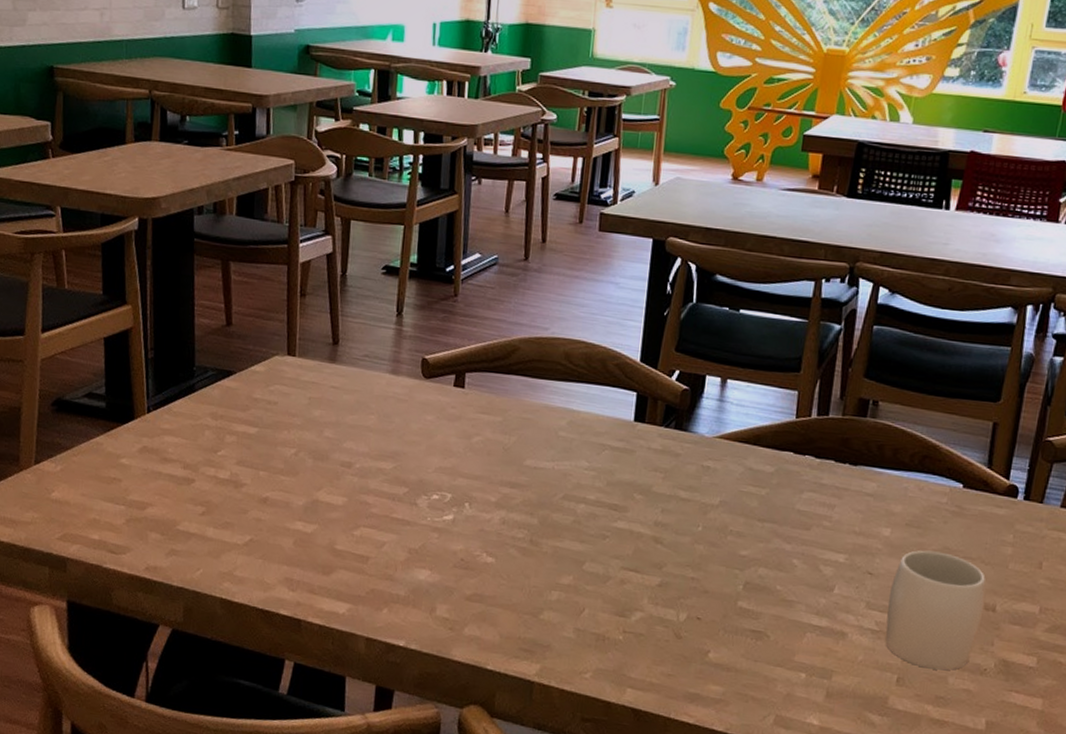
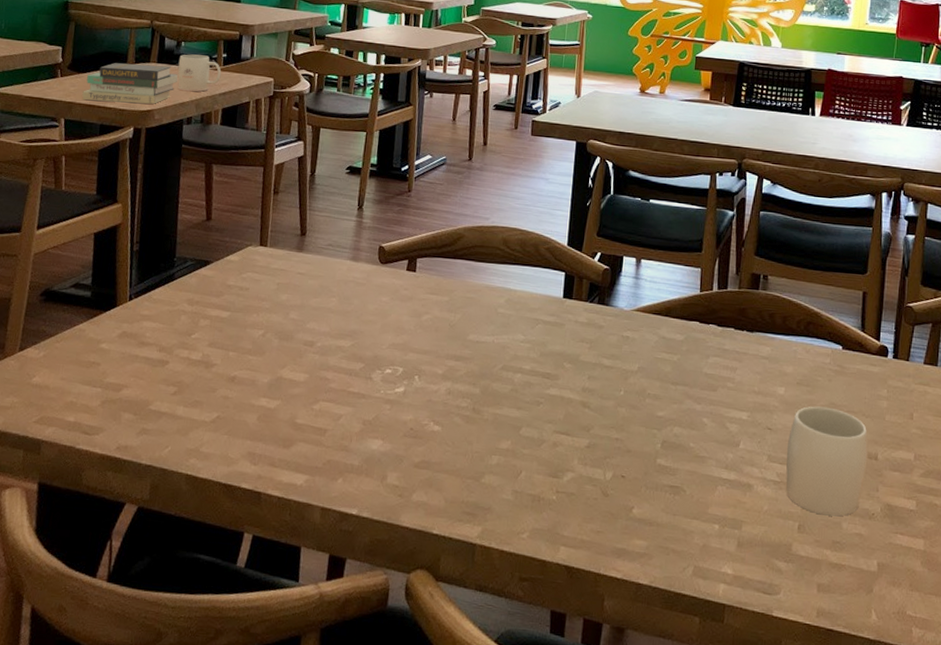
books: none [78,141,185,190] -> present [82,63,179,104]
mug: none [183,131,234,177] -> present [177,54,222,92]

